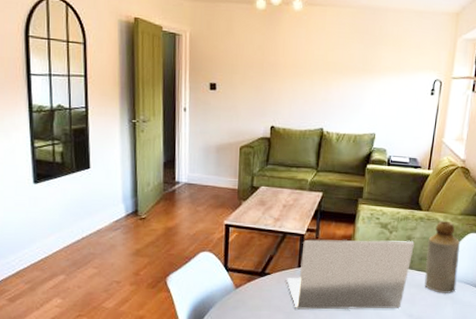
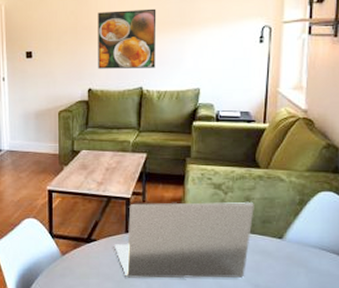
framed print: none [282,50,341,111] -> present [98,8,157,69]
bottle: present [424,220,460,294] -> none [270,178,311,262]

